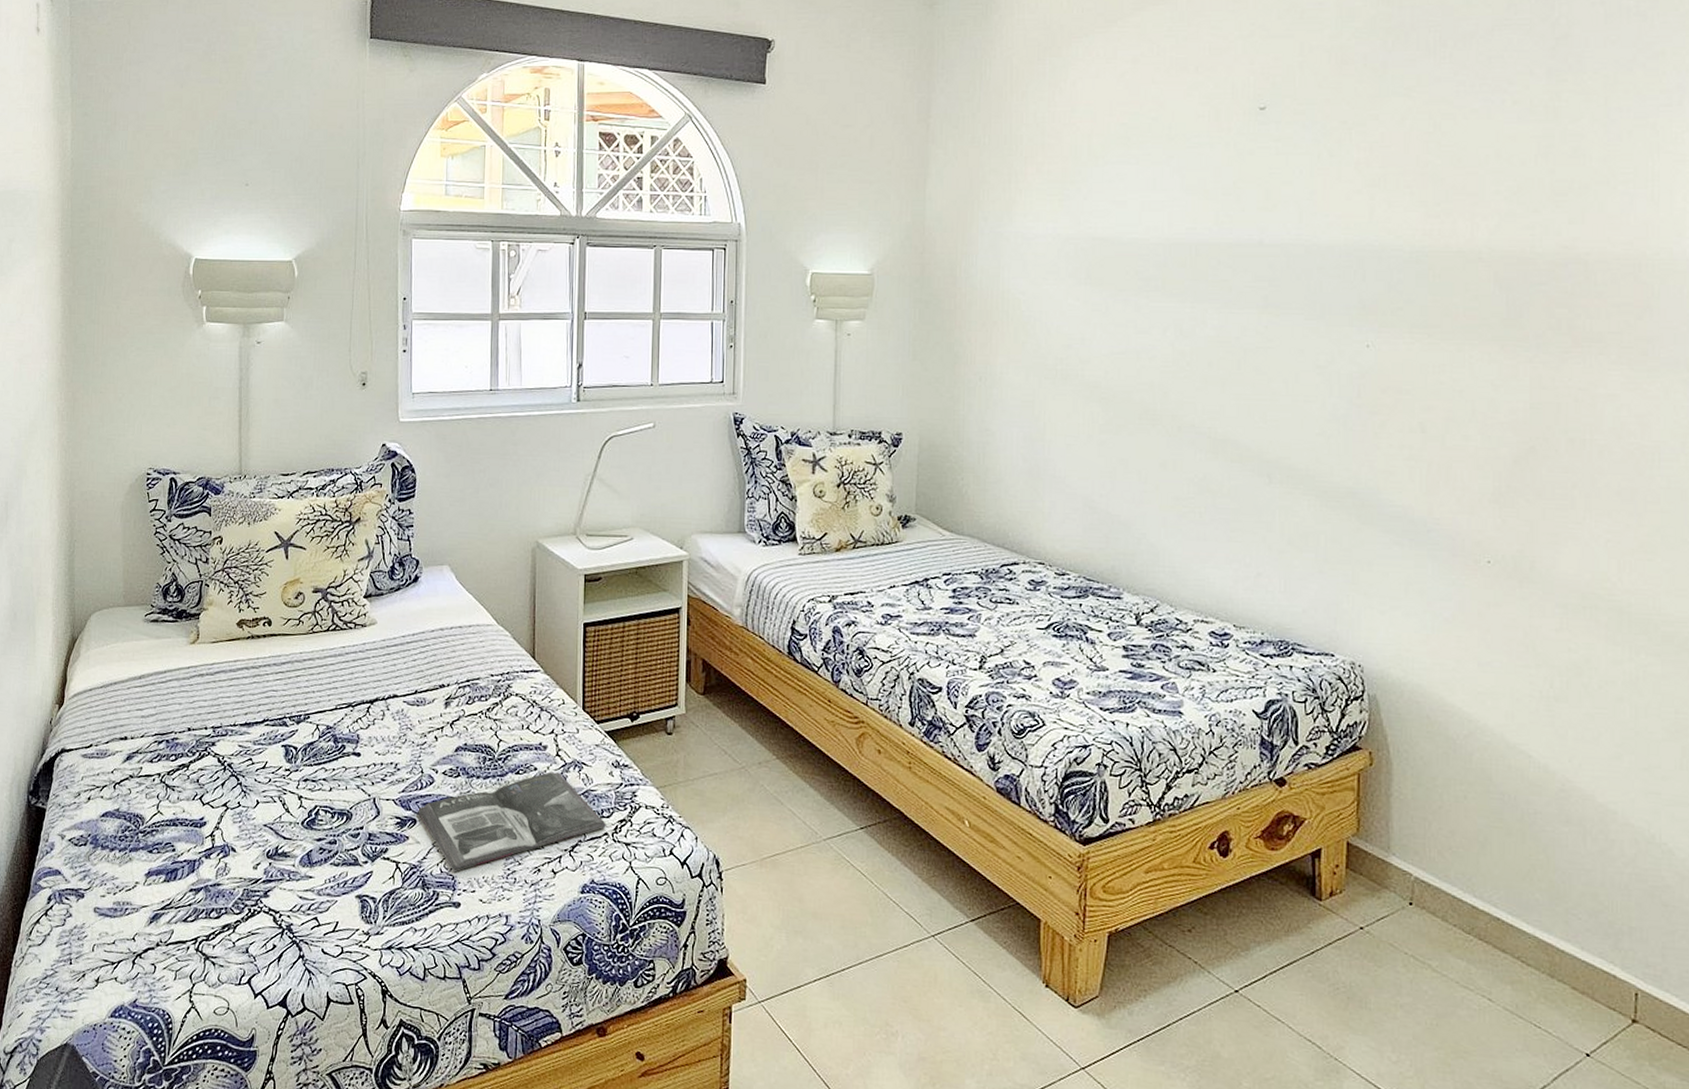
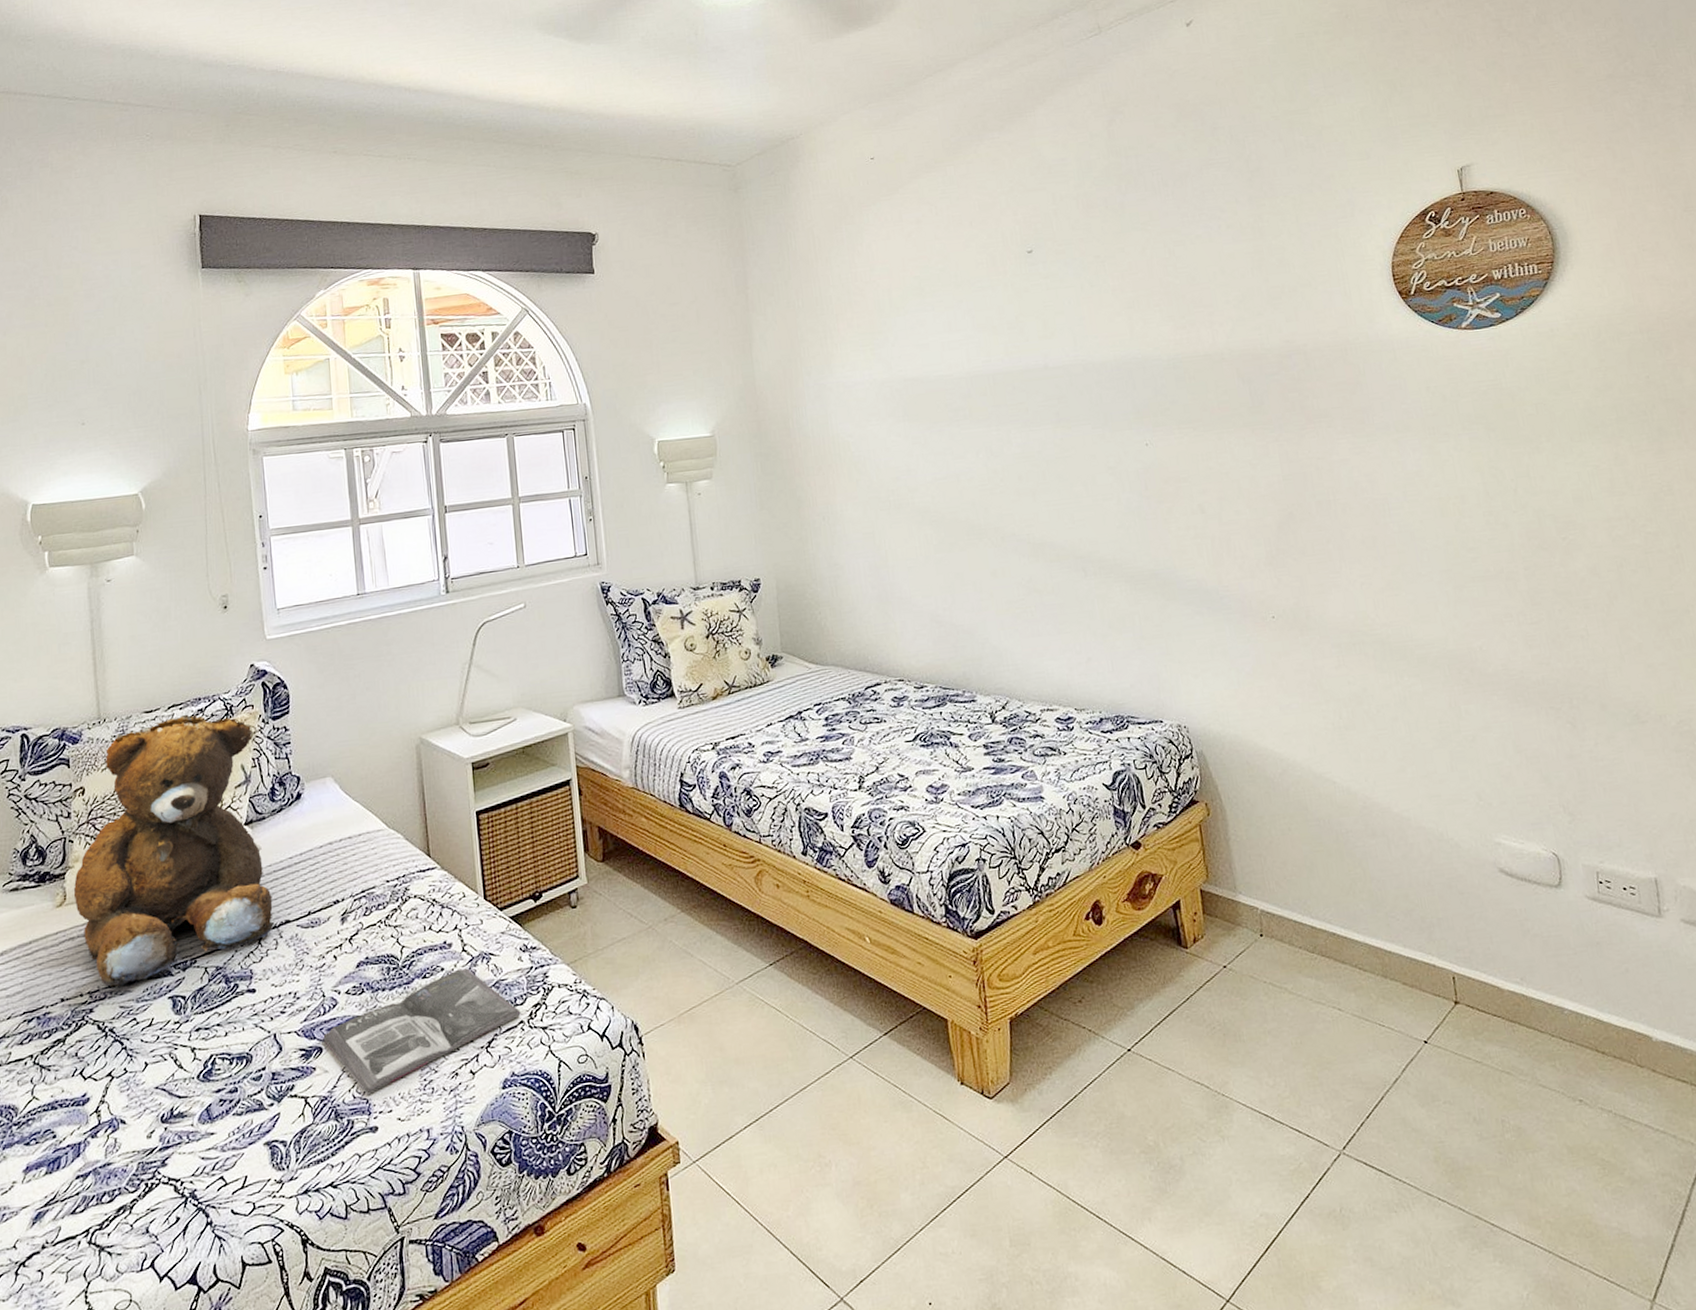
teddy bear: none [205,482,384,727] -> present [73,714,275,987]

